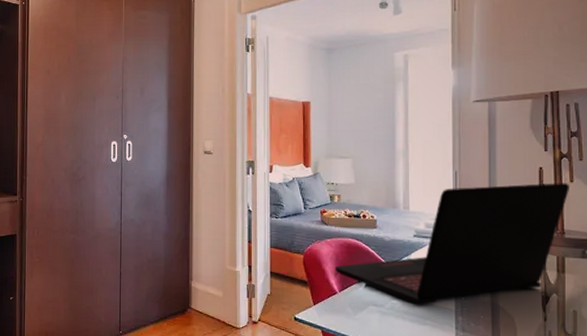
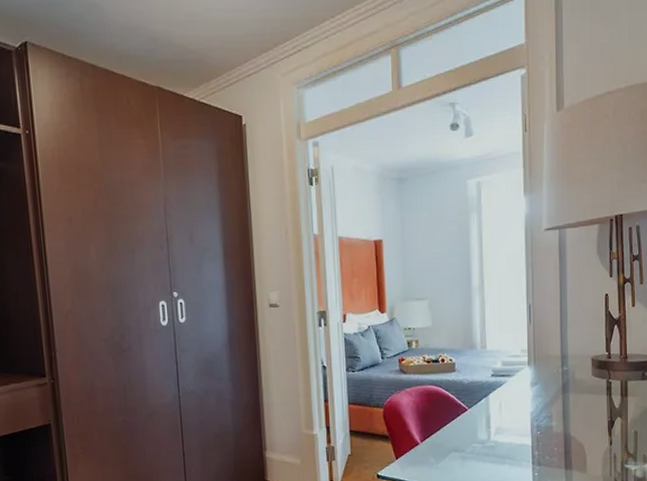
laptop: present [334,183,569,304] -> none [415,308,631,445]

